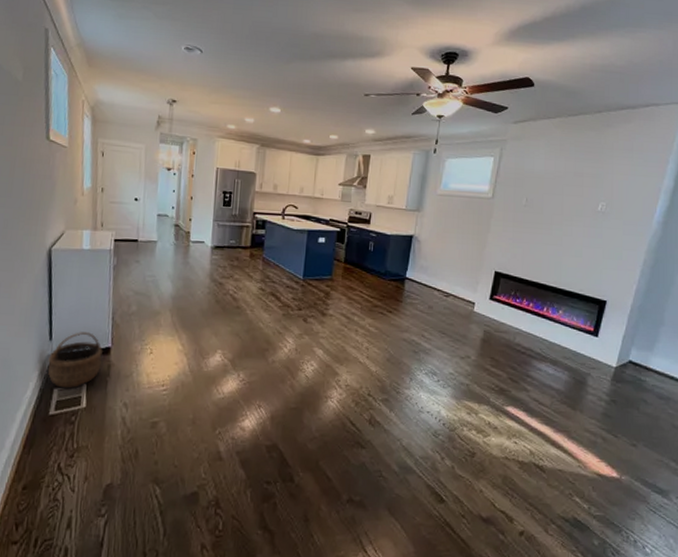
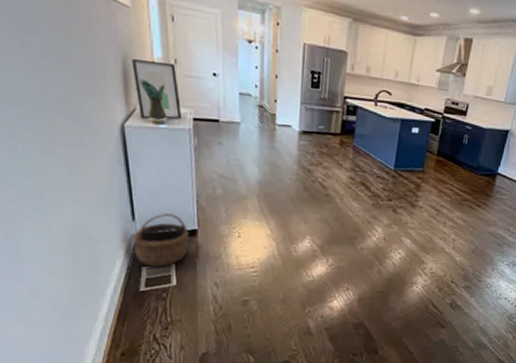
picture frame: none [64,190,105,243] -> present [132,59,182,120]
vase: none [69,206,91,248] -> present [139,78,167,126]

